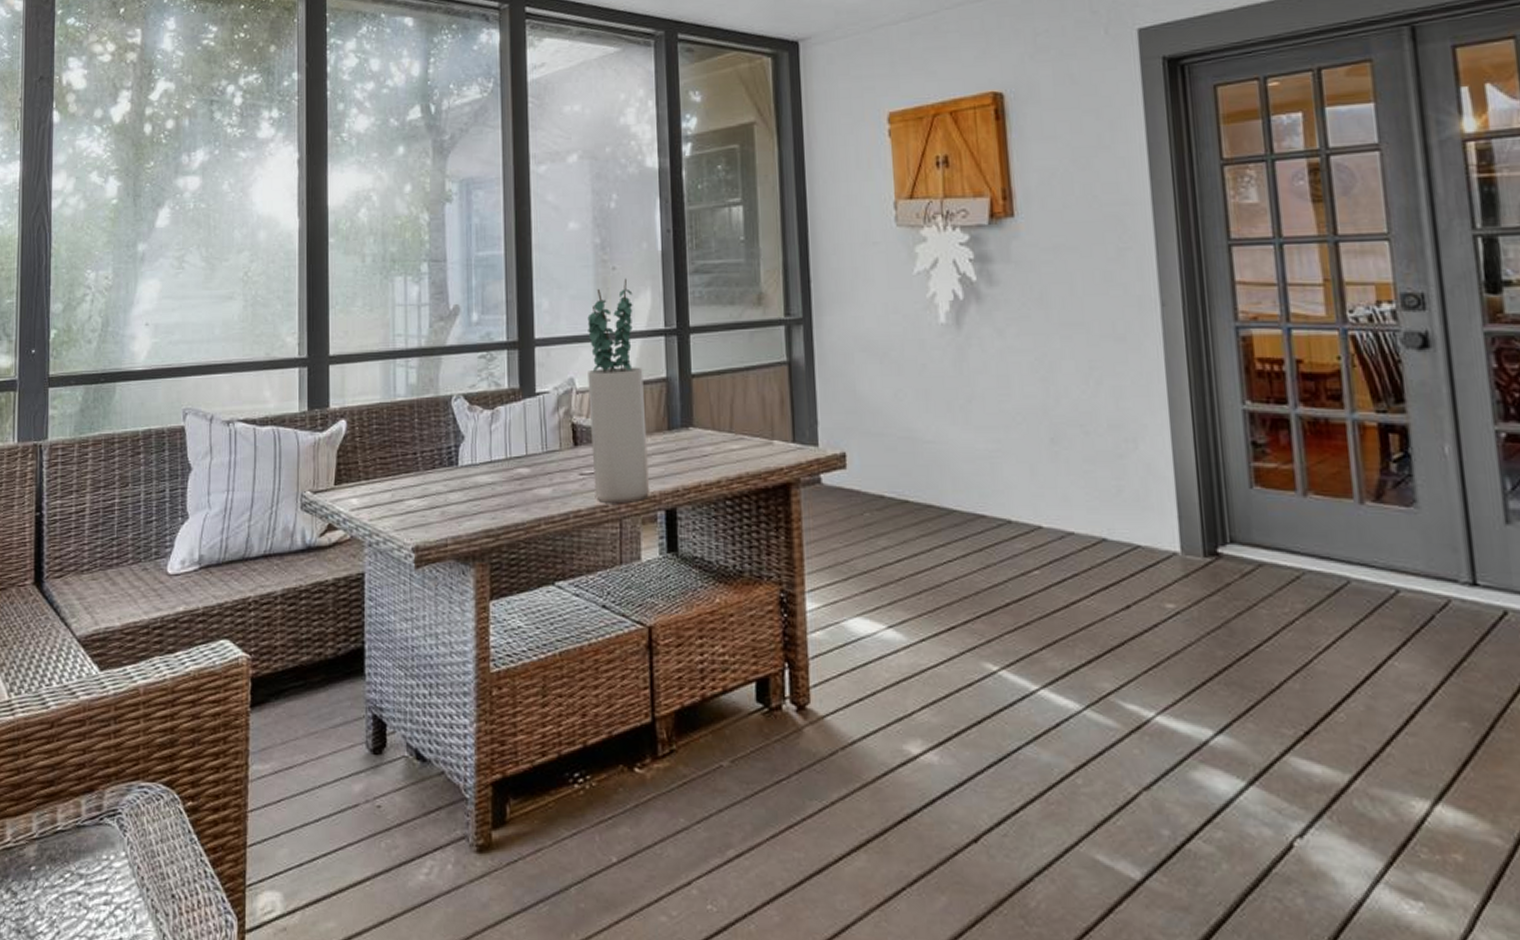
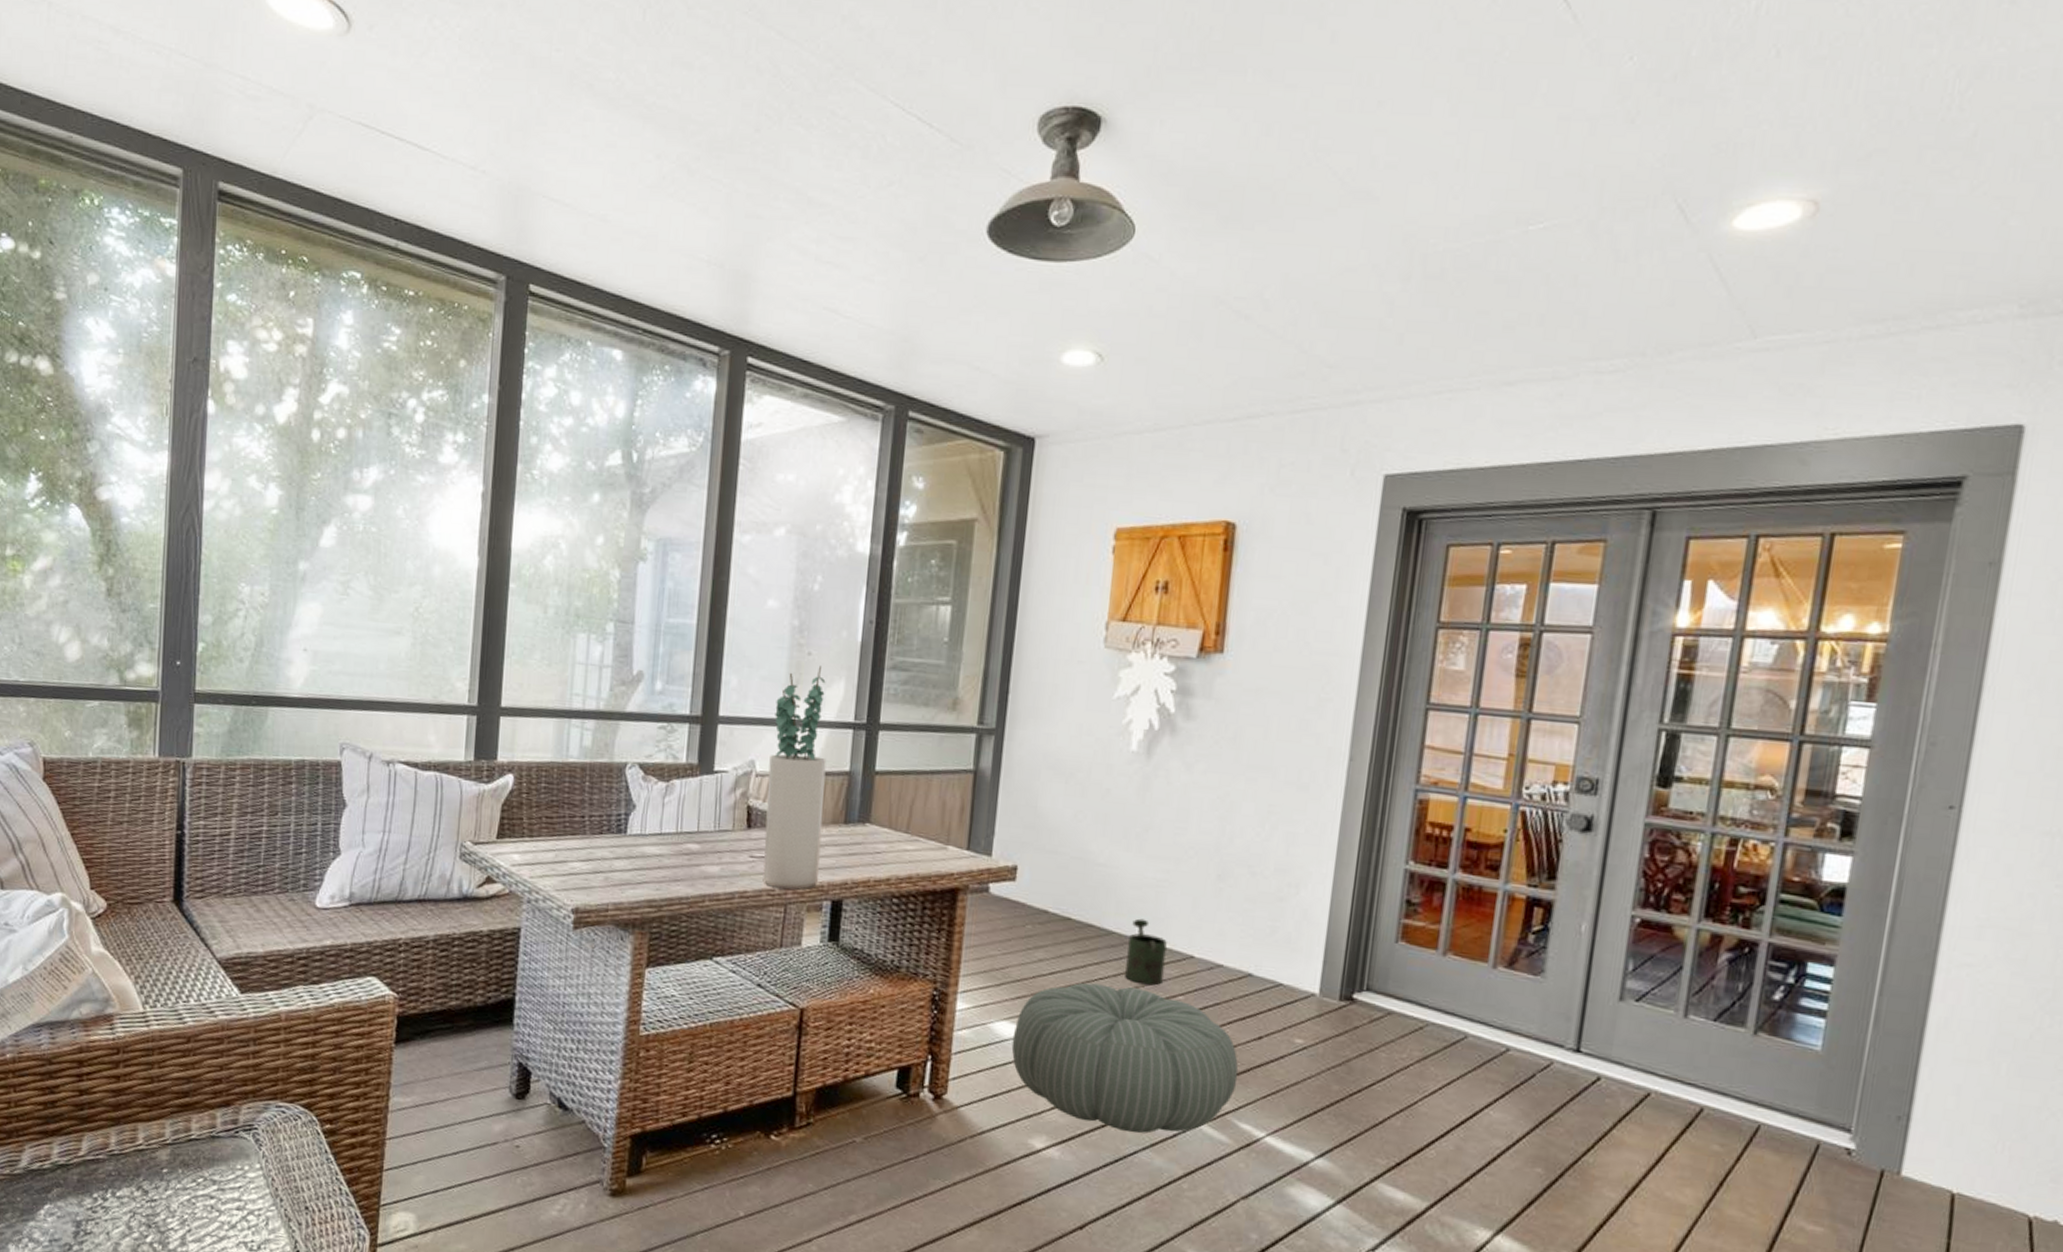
pouf: none [868,567,1113,727] -> present [1011,982,1239,1134]
watering can: none [971,493,1014,563] -> present [1125,918,1167,986]

